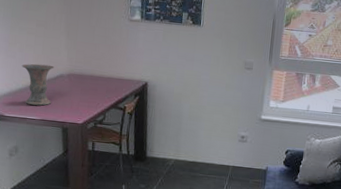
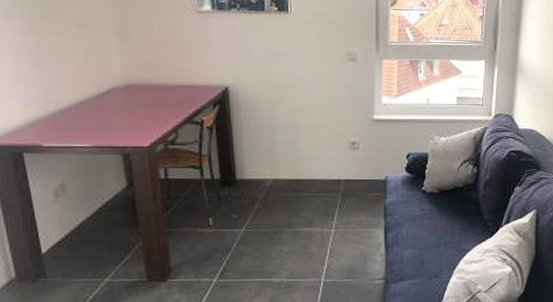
vase: present [21,63,54,106] -> none [60,76,105,129]

